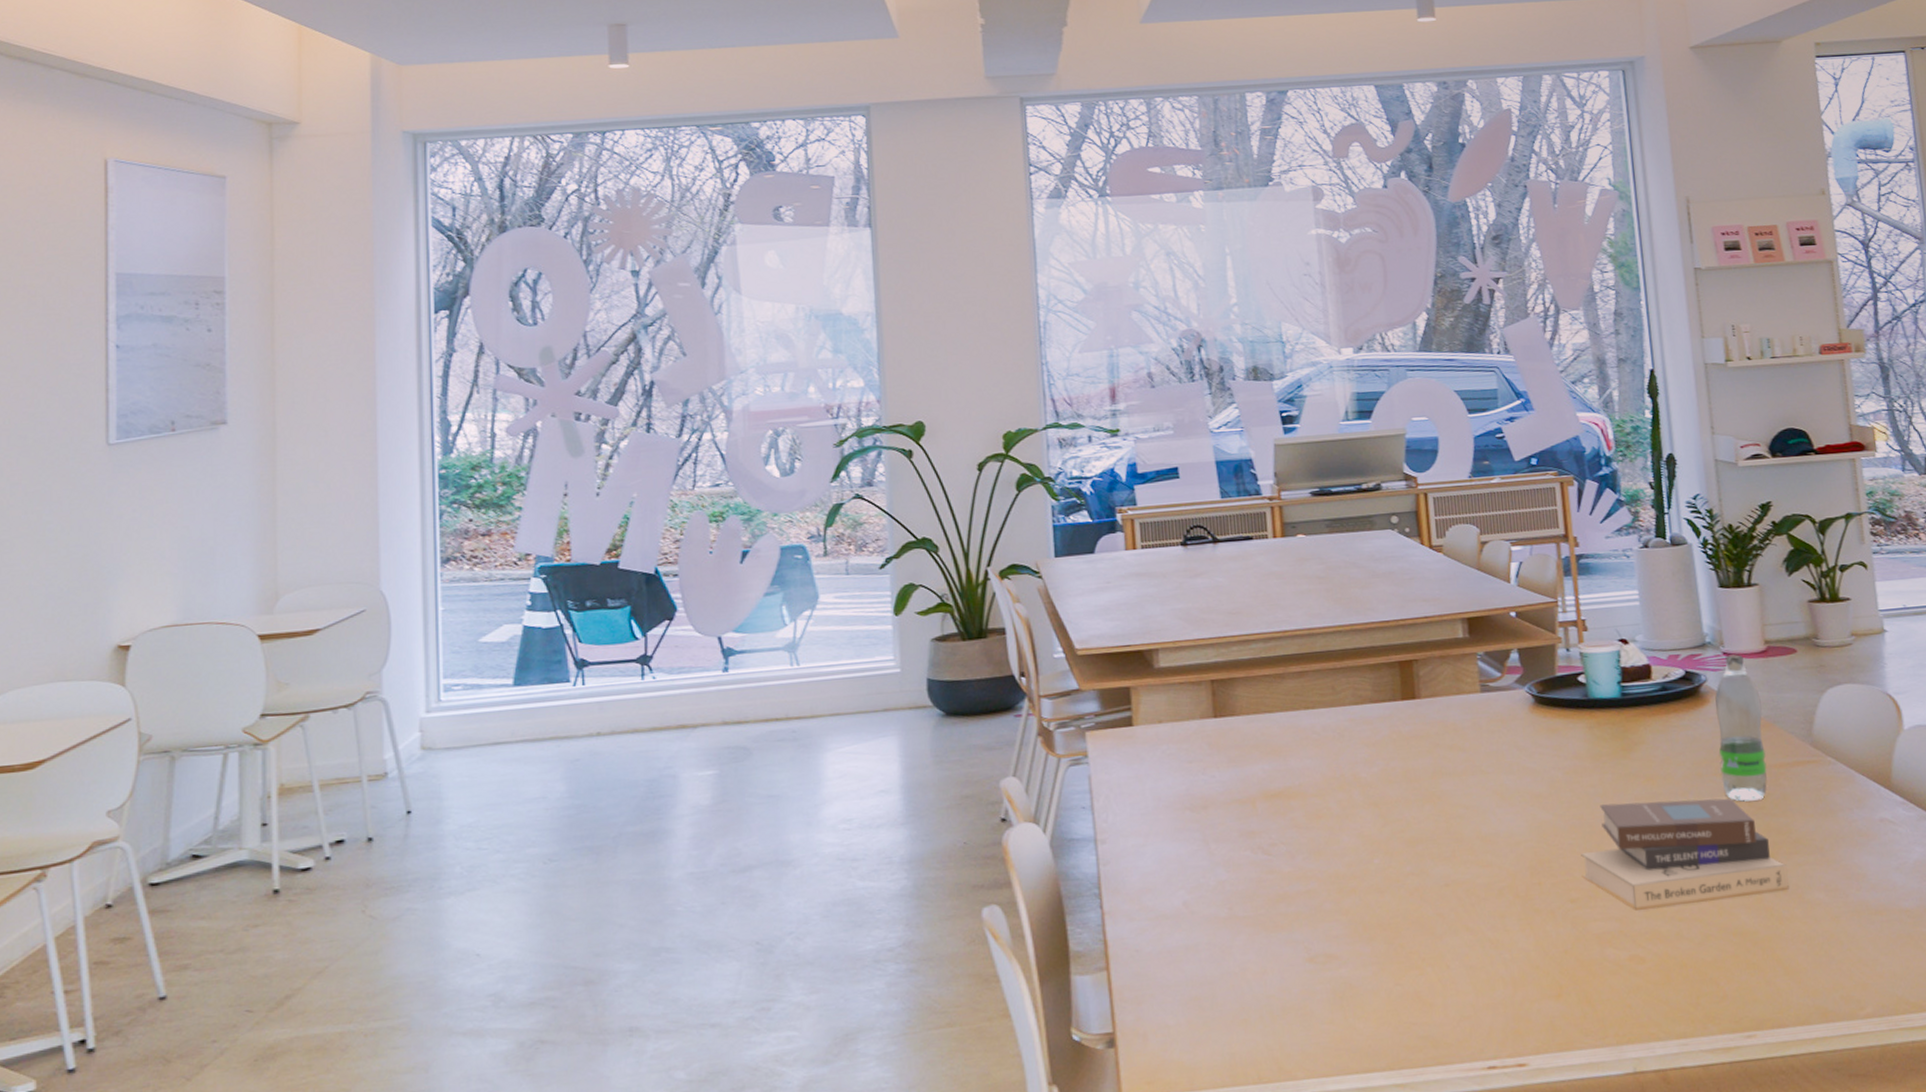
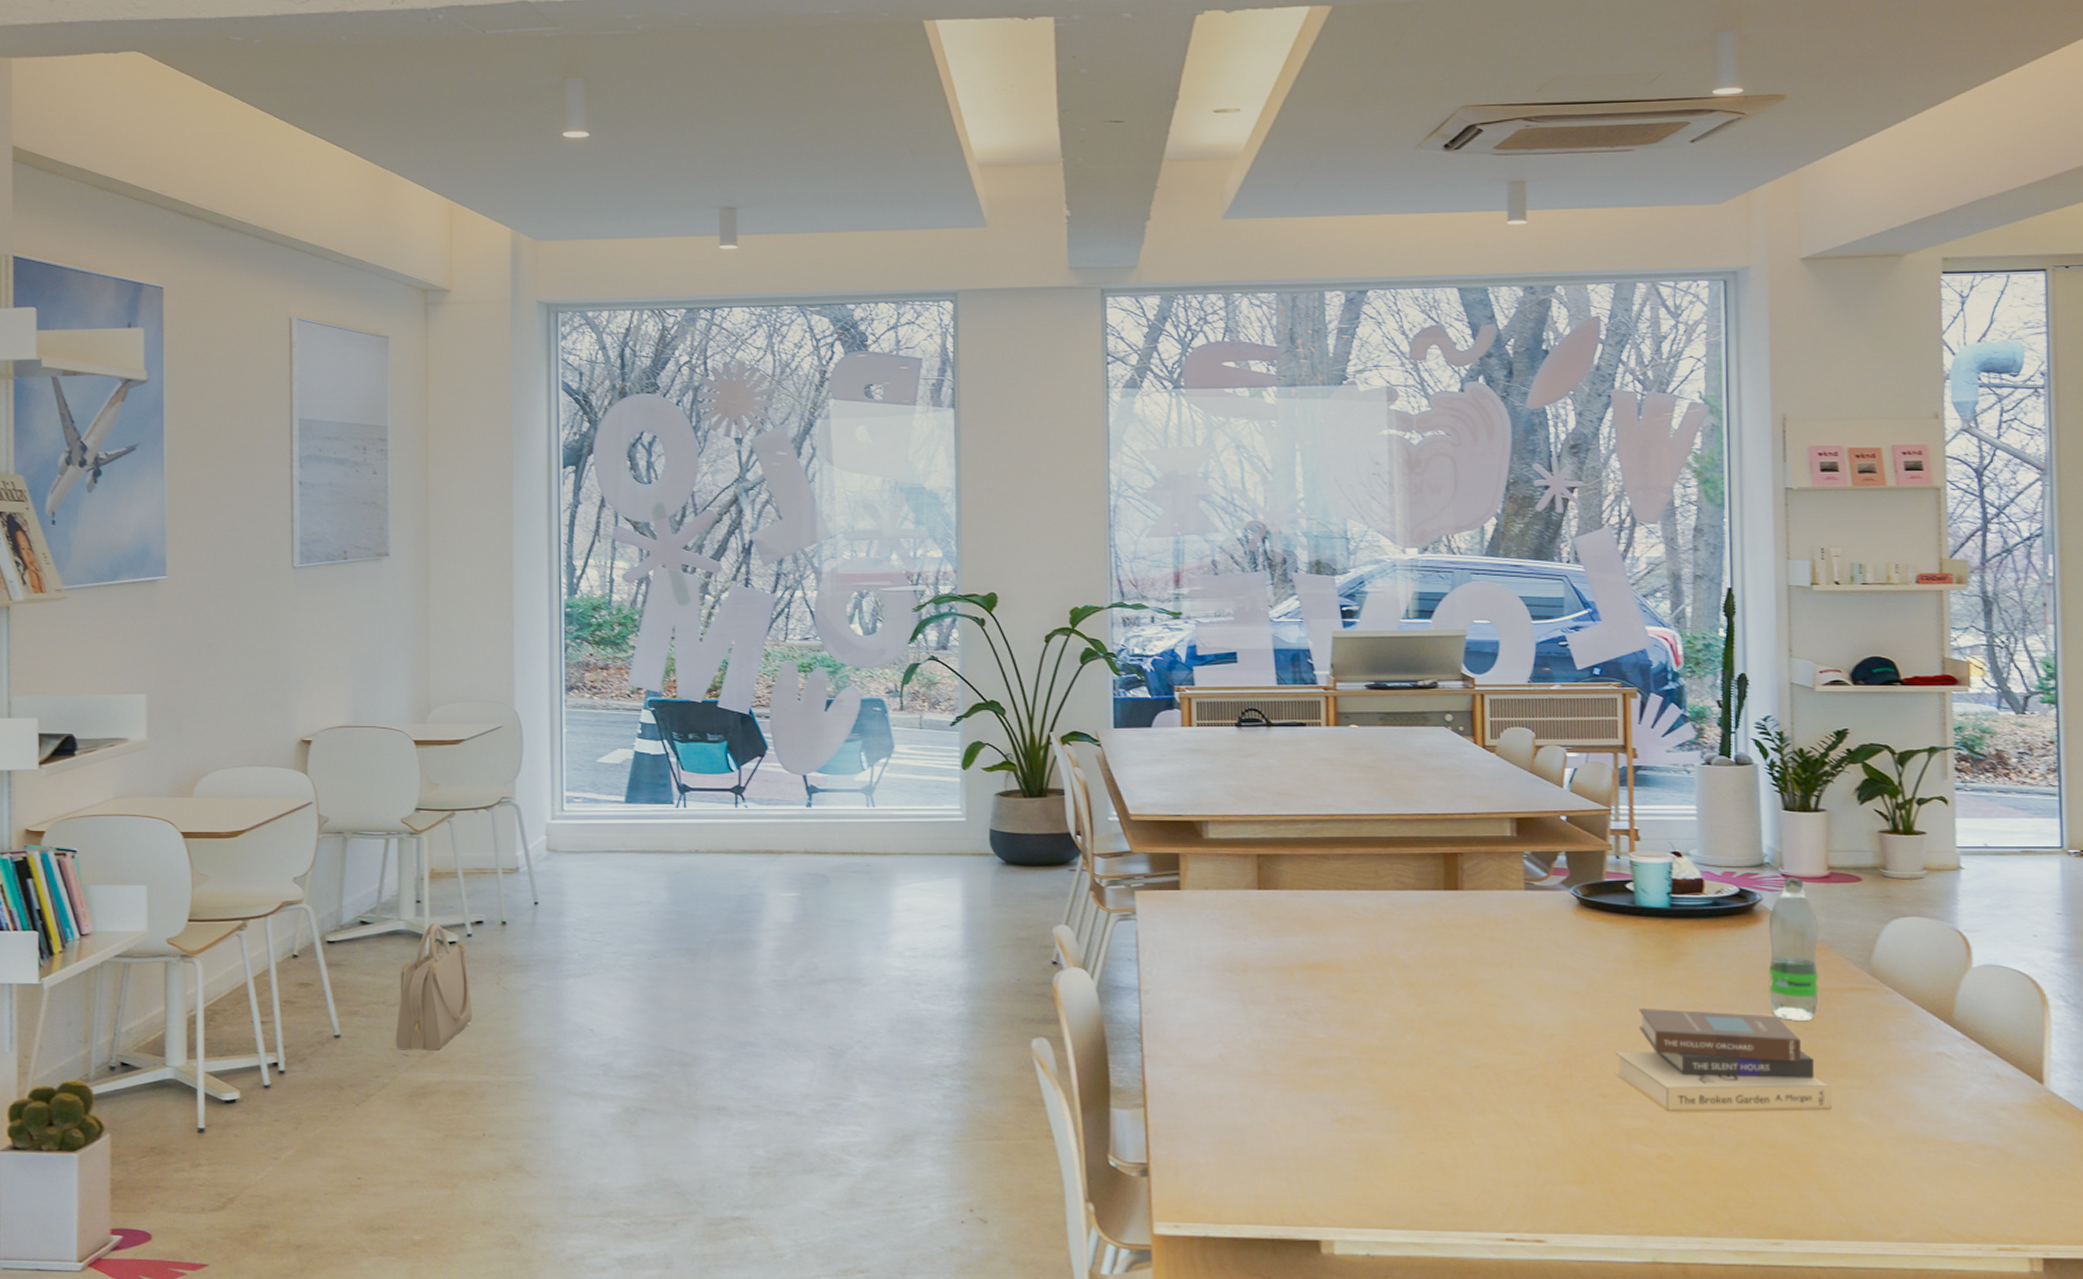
handbag: none [236,847,333,1006] -> present [395,922,473,1051]

